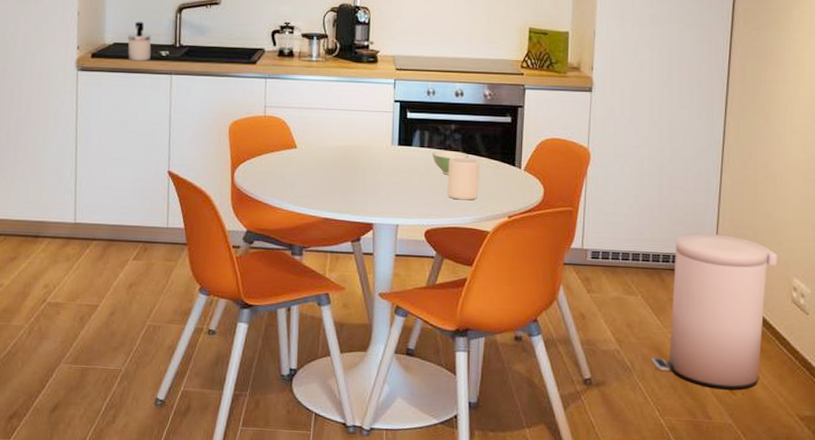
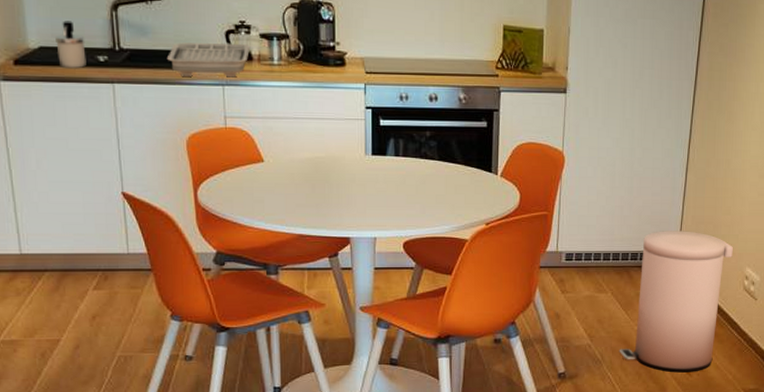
dish rack: none [219,40,293,72] -> present [166,42,251,78]
bowl: present [431,150,469,175] -> none [407,159,445,184]
mug: present [447,156,479,201] -> none [424,164,456,209]

